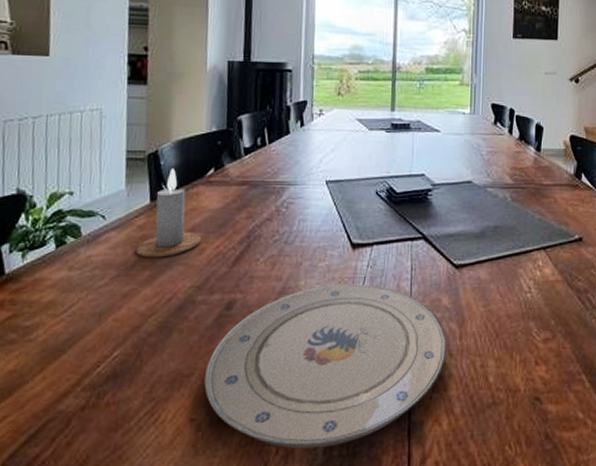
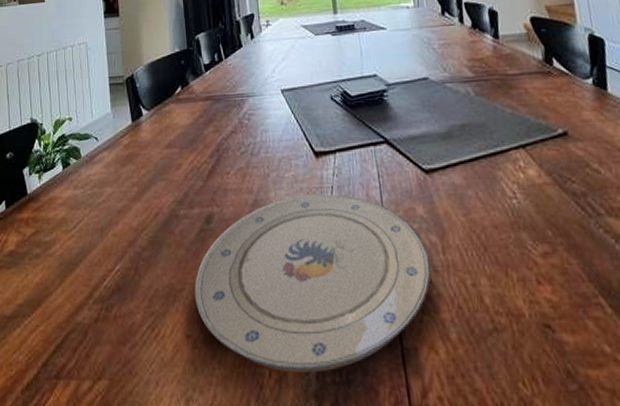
candle: present [135,168,201,258] -> none [124,89,177,175]

